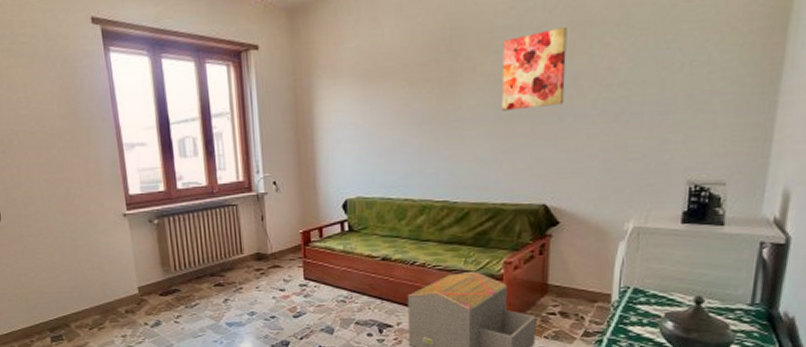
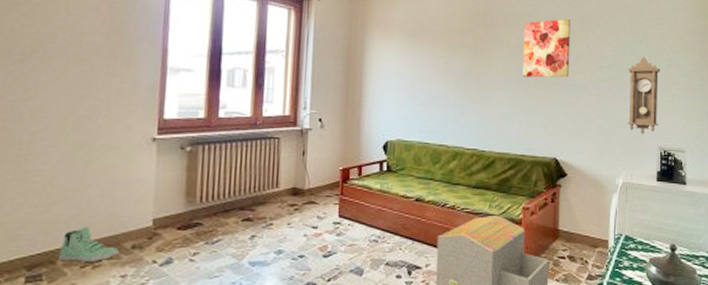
sneaker: none [70,295,116,325] -> present [59,226,119,262]
pendulum clock: none [643,63,697,167] -> present [627,56,660,134]

